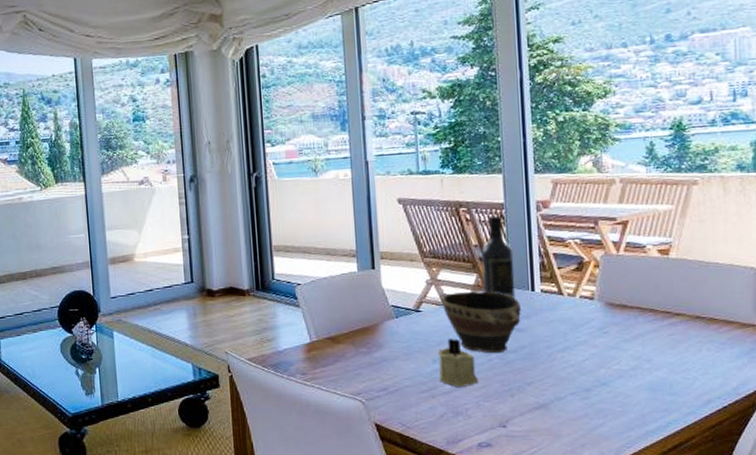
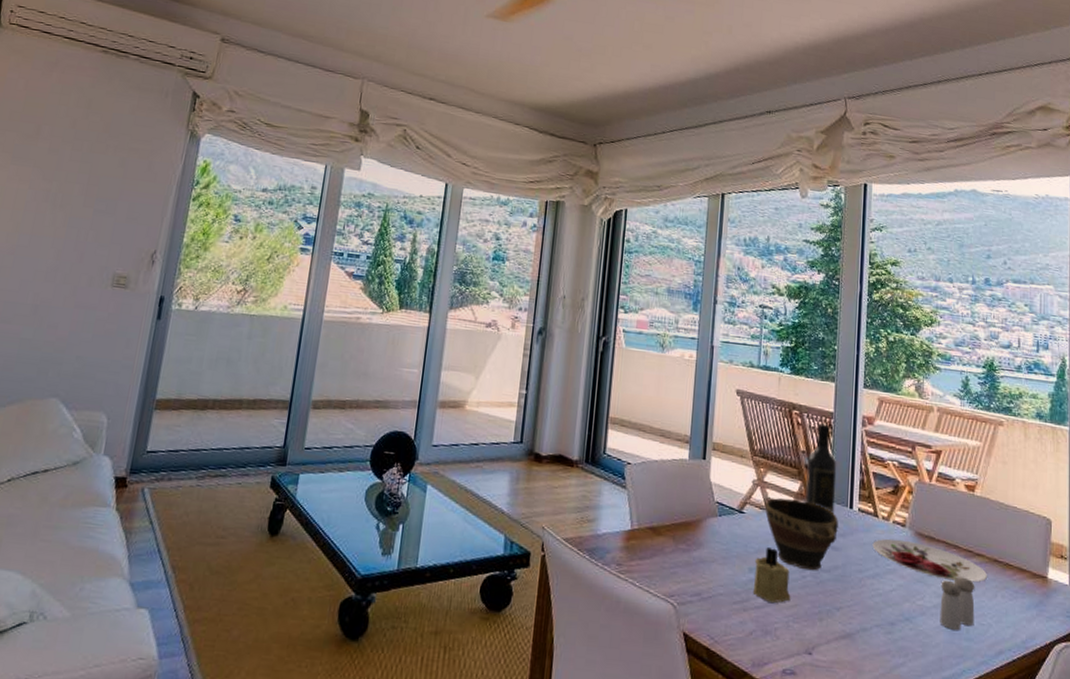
plate: none [559,312,690,343] -> present [872,538,988,583]
salt and pepper shaker: none [638,337,678,387] -> present [940,576,975,630]

